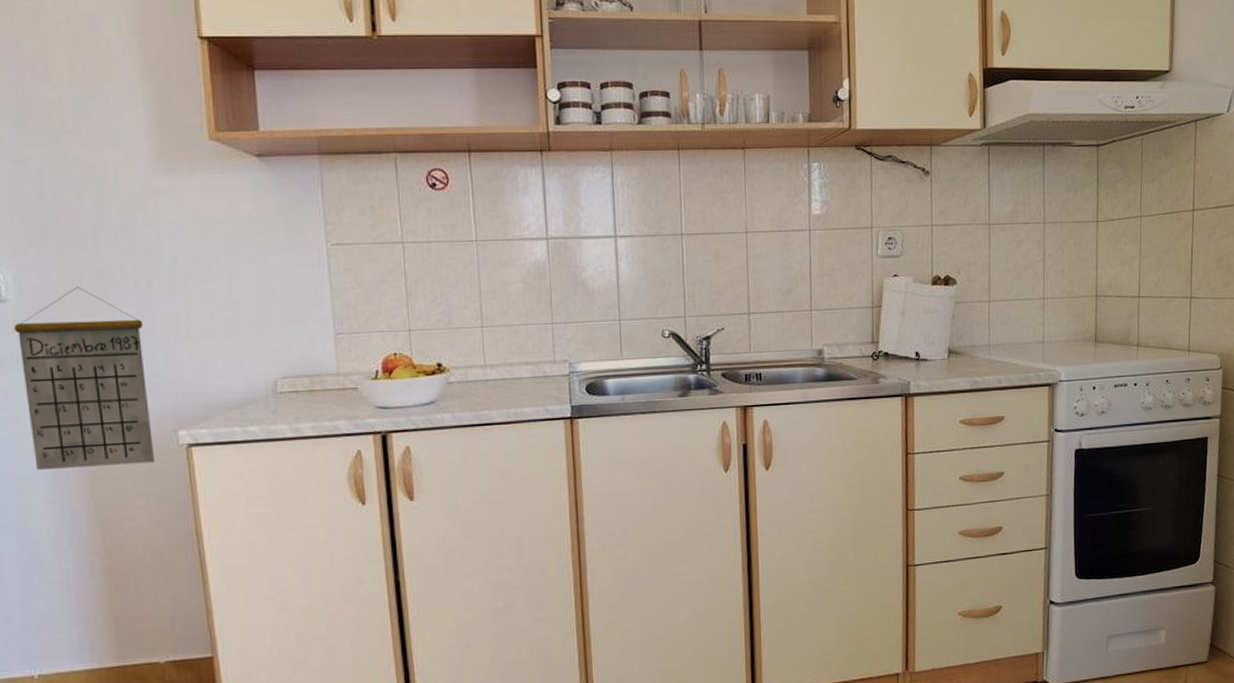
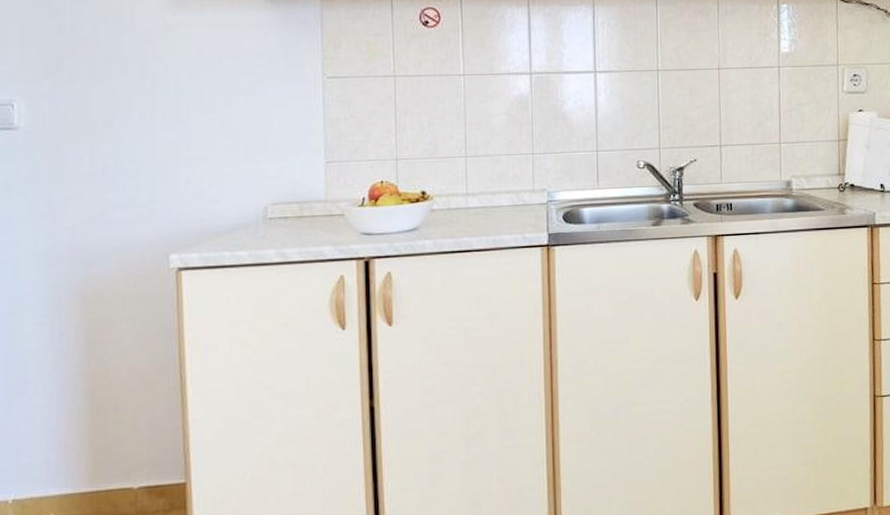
calendar: present [14,286,154,470] -> none [23,115,145,292]

